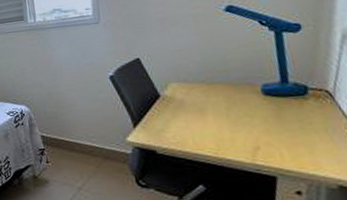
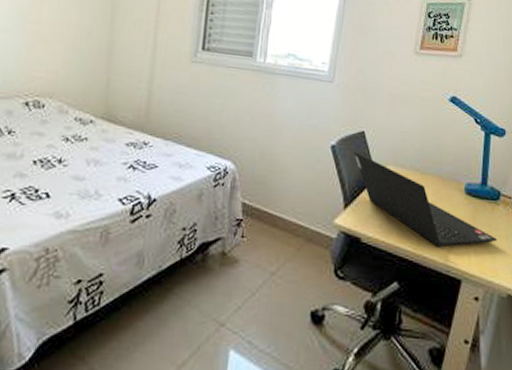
laptop computer: none [132,77,314,149] -> present [354,152,498,248]

